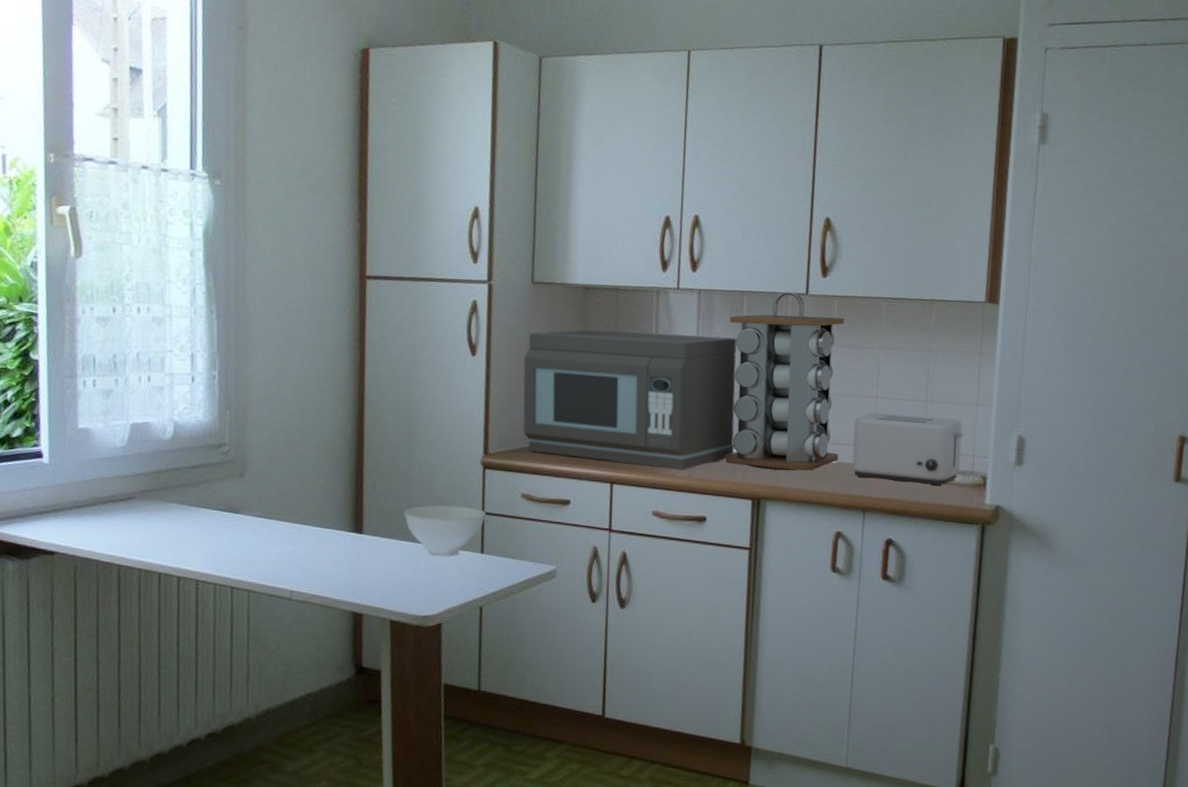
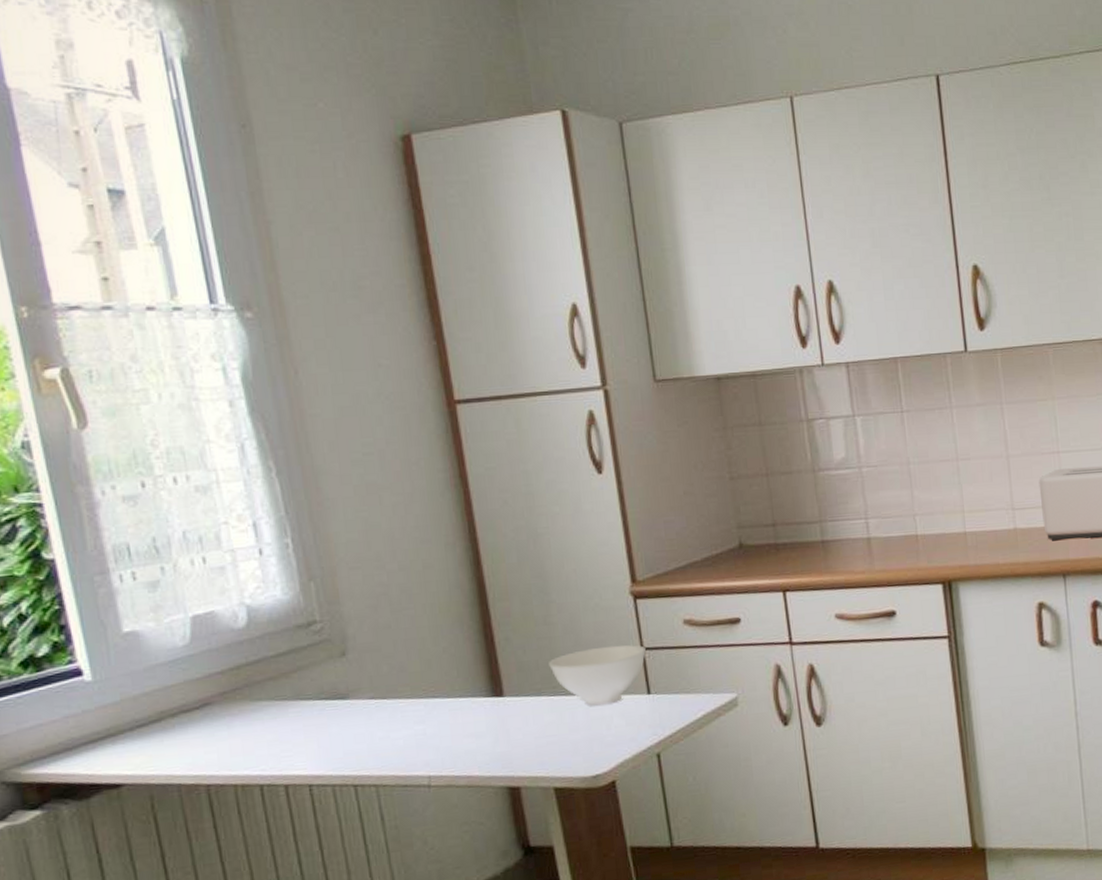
microwave: present [523,329,737,470] -> none [659,411,915,572]
spice rack: present [725,291,845,471] -> none [885,350,1028,549]

